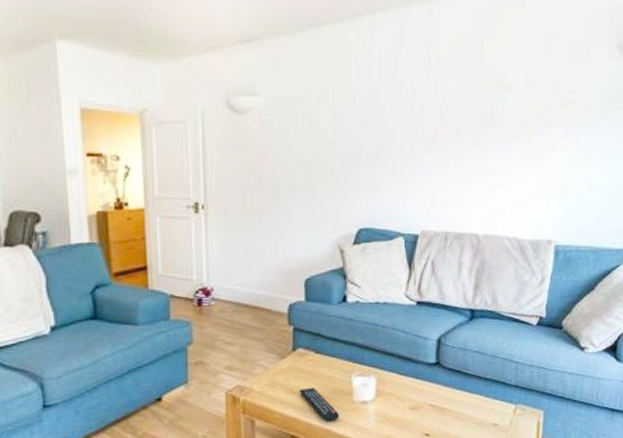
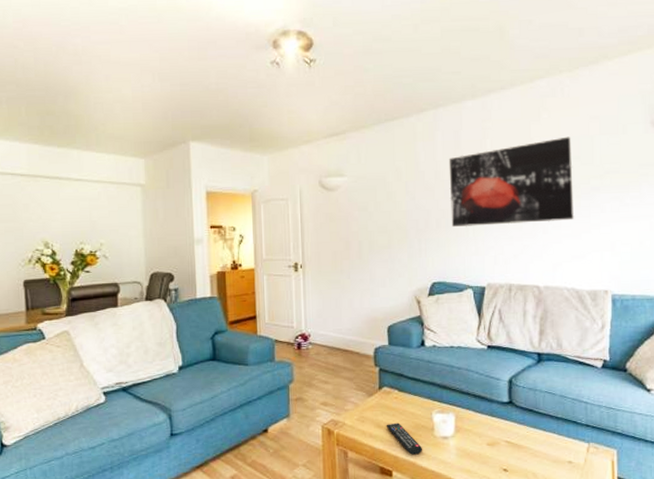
wall art: none [384,58,528,164] -> present [449,136,575,227]

